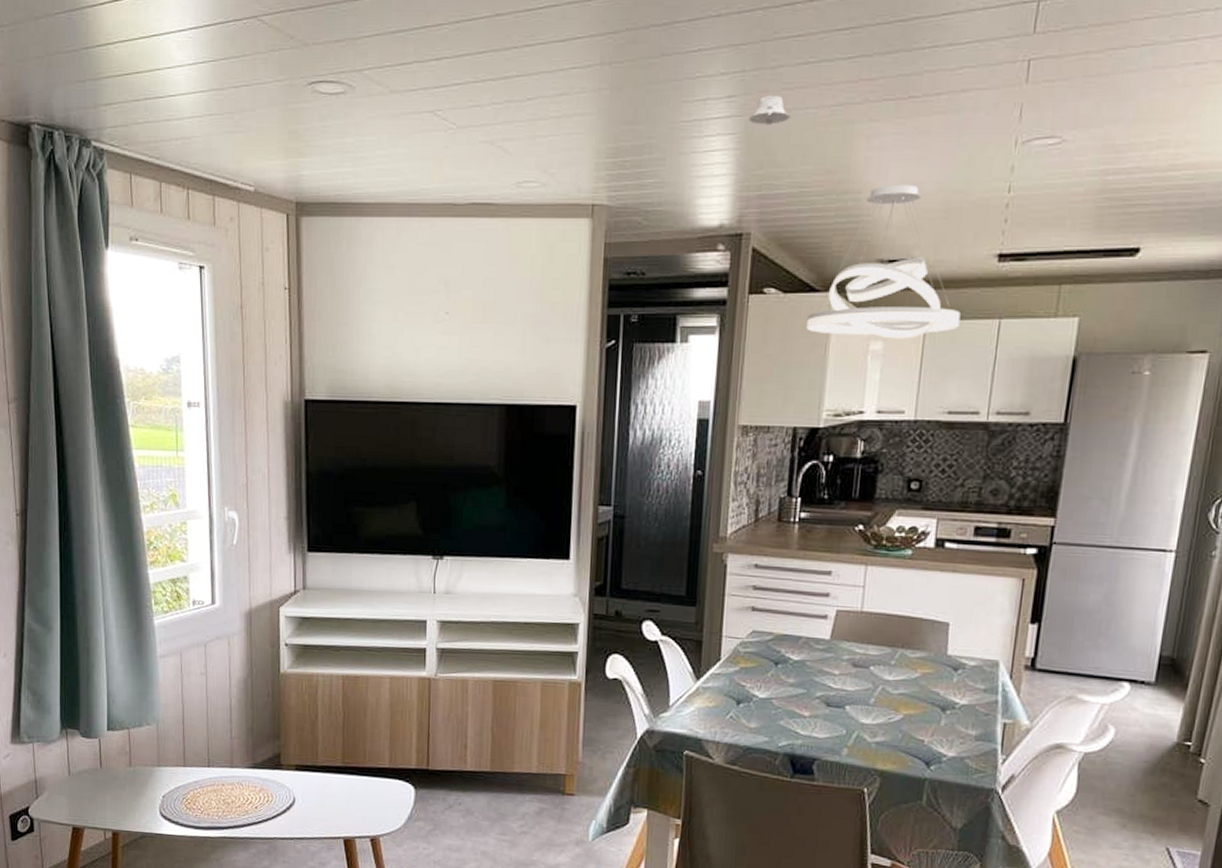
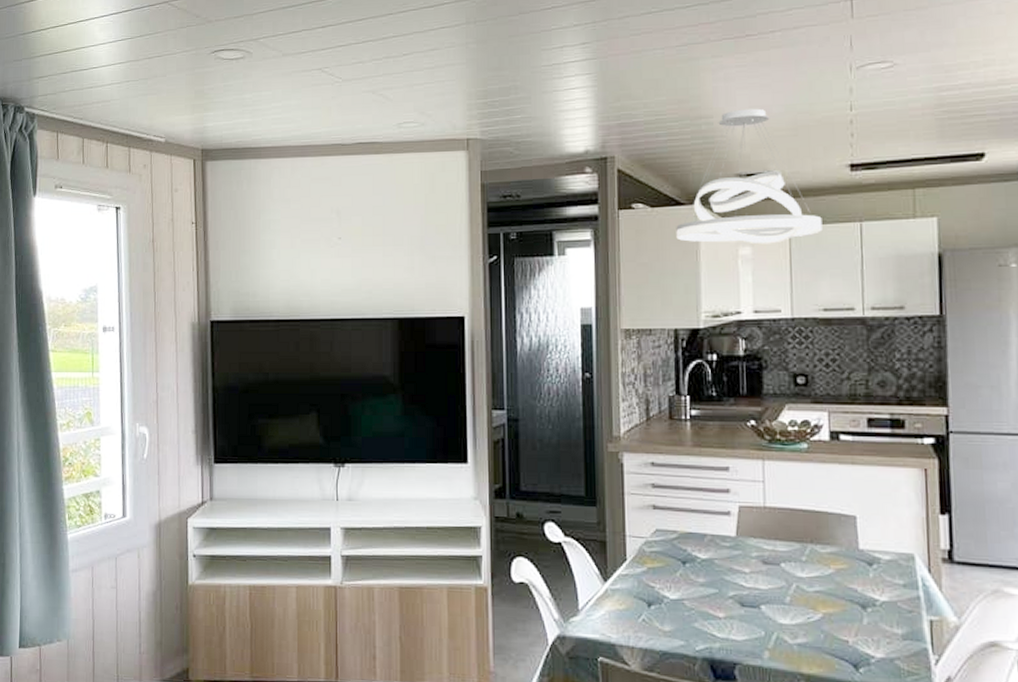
recessed light: present [748,96,791,125] -> none [602,41,640,65]

